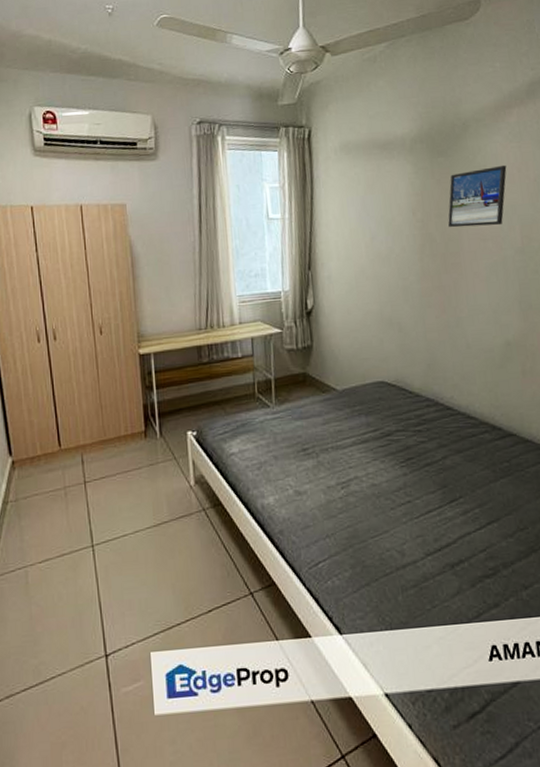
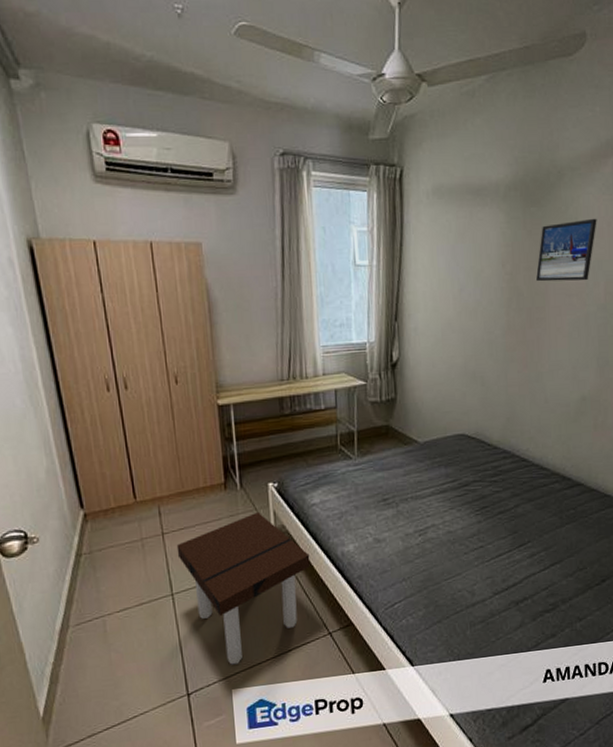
side table: none [98,460,230,625] -> present [176,511,310,665]

